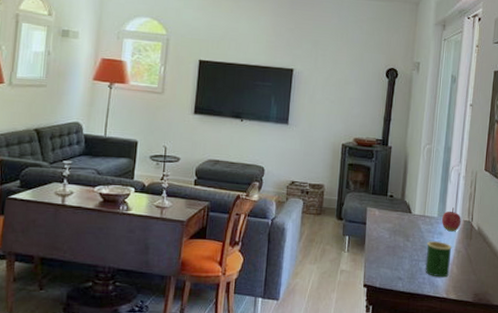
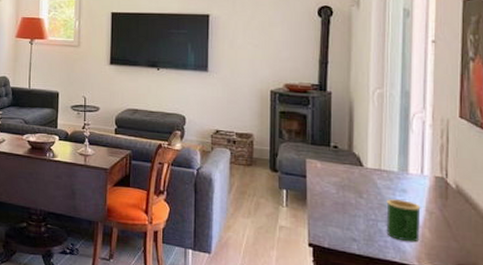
apple: present [442,207,461,232] -> none [405,161,431,190]

